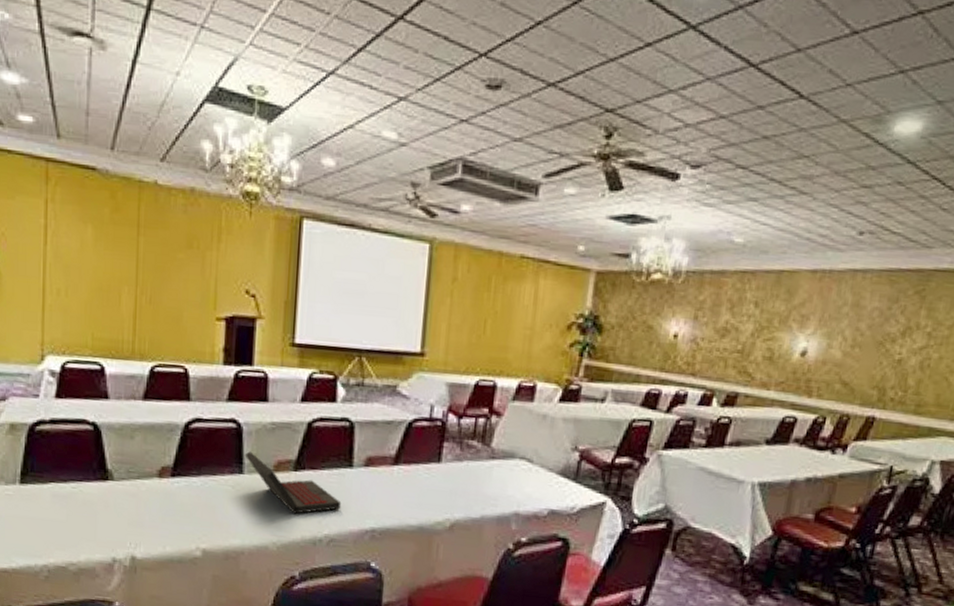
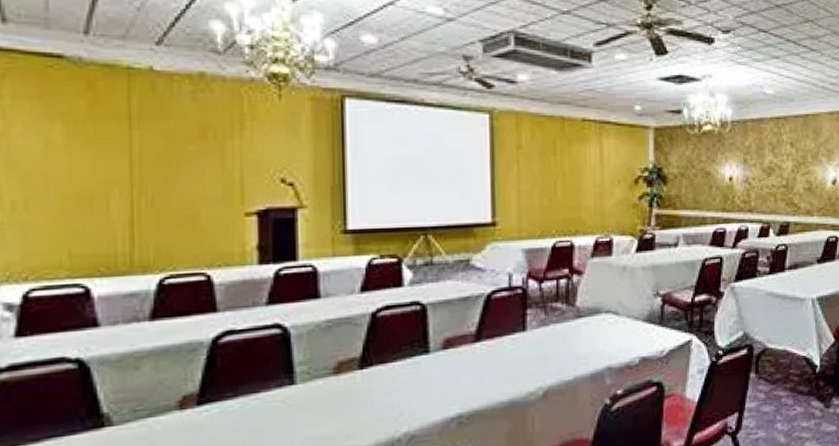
laptop: present [244,451,342,514] -> none [295,357,420,417]

